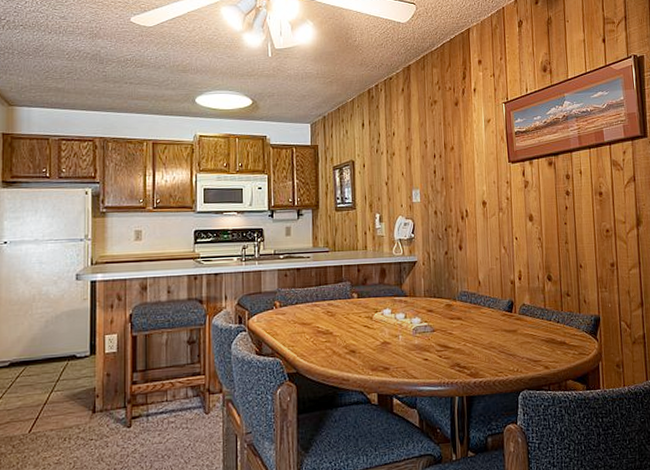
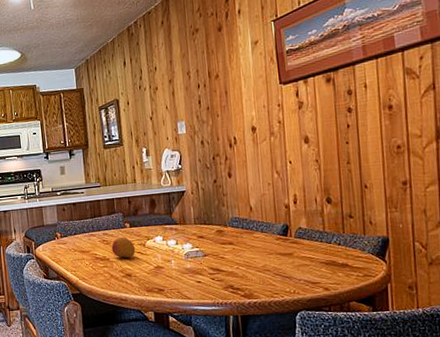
fruit: none [336,309,362,333] -> present [111,237,136,259]

